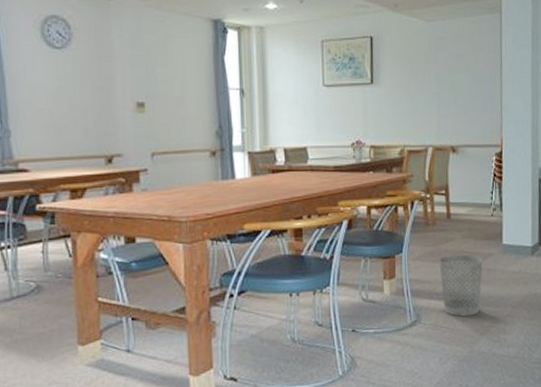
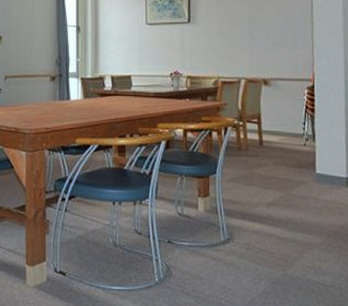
wastebasket: present [439,254,483,317] -> none [252,179,296,240]

